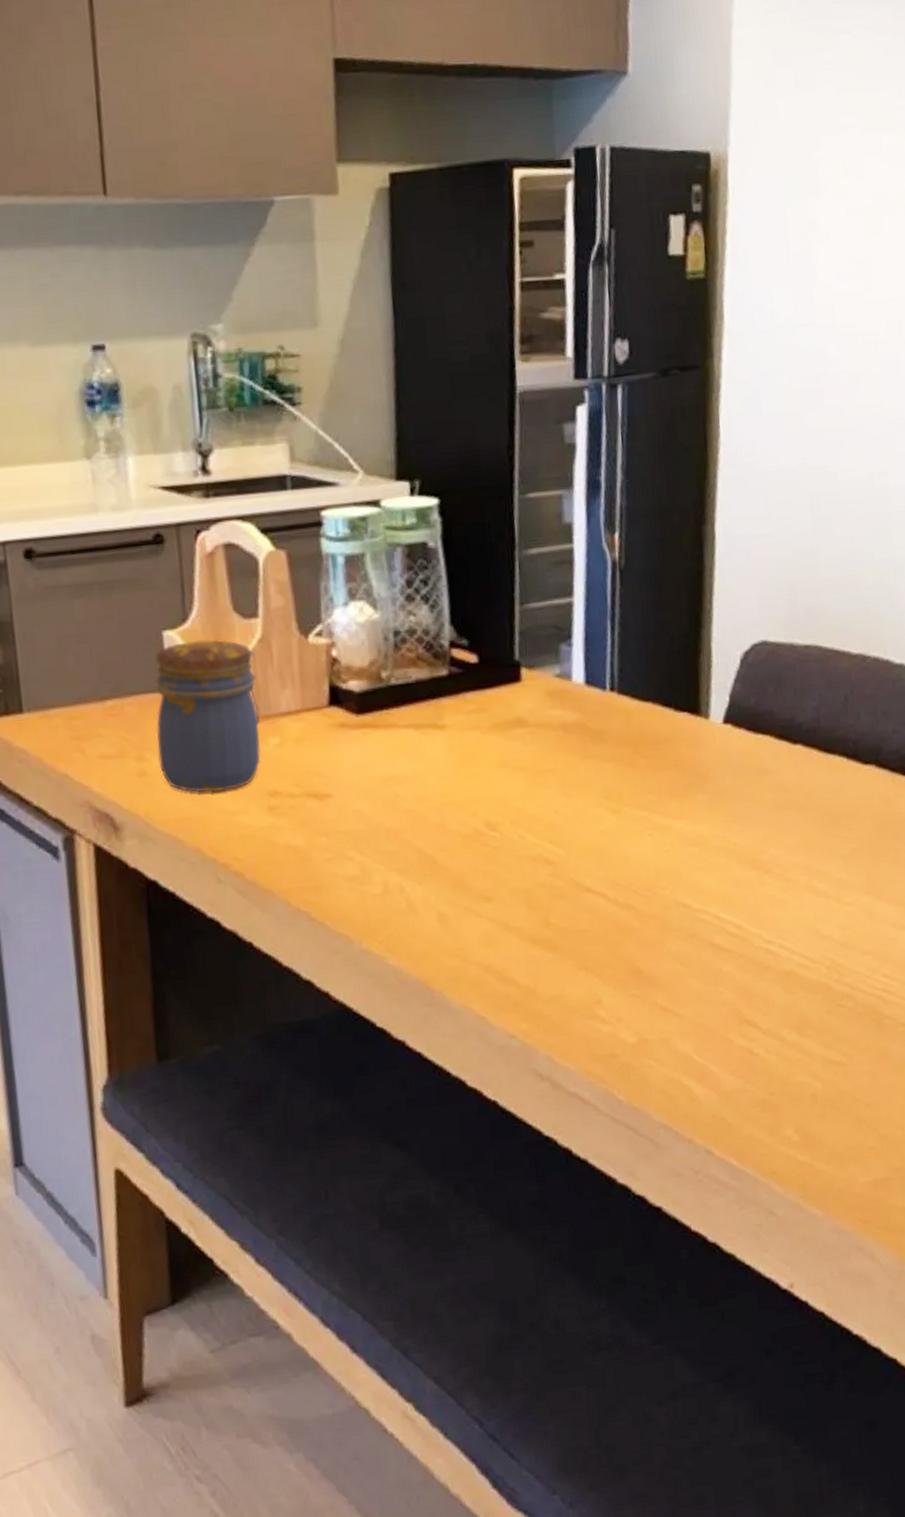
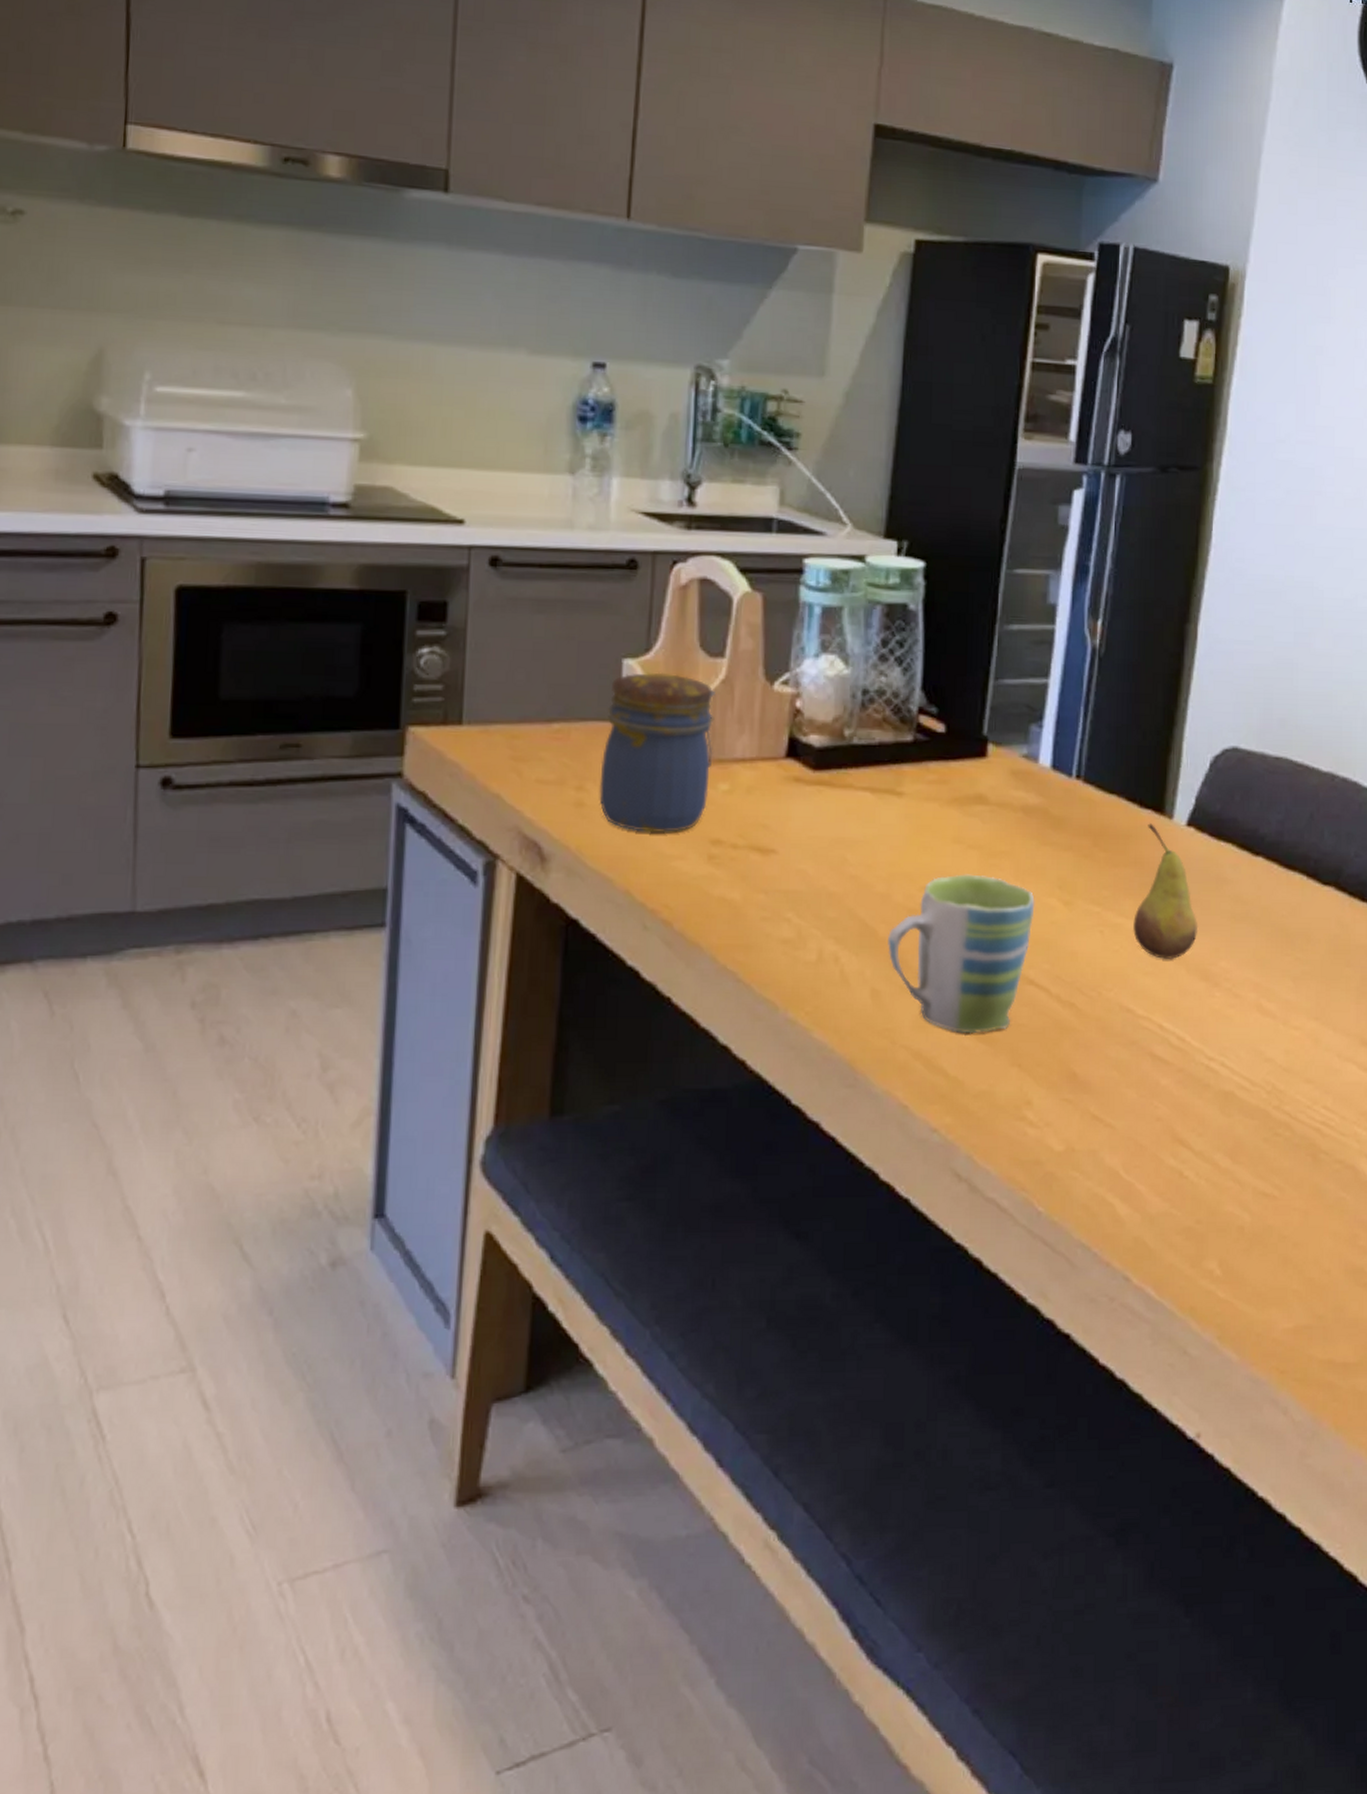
mug: none [447,794,584,945] -> present [888,874,1035,1034]
fruit: none [680,725,745,854] -> present [1133,823,1199,960]

